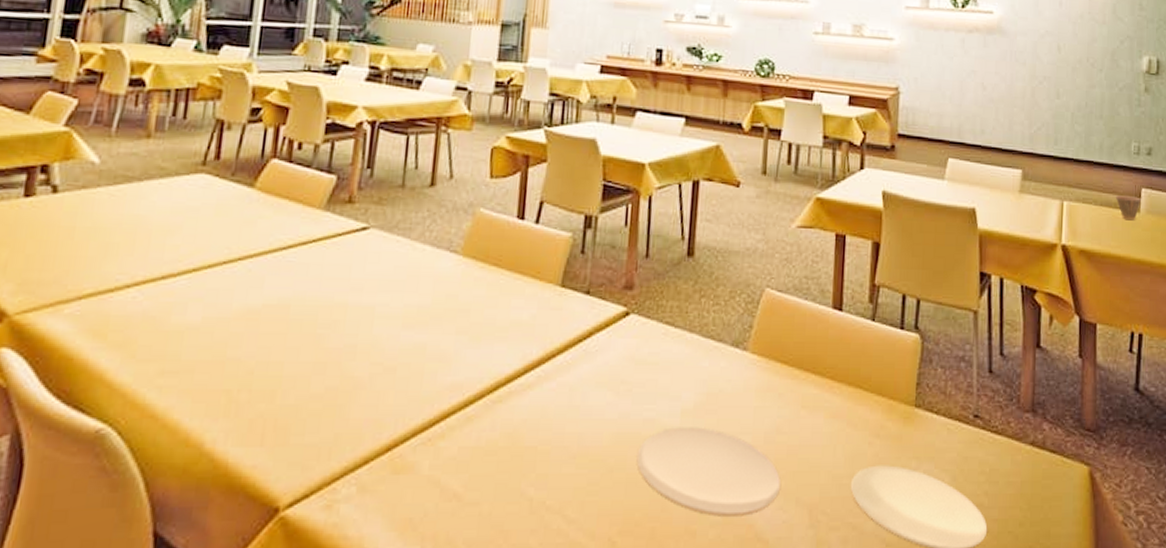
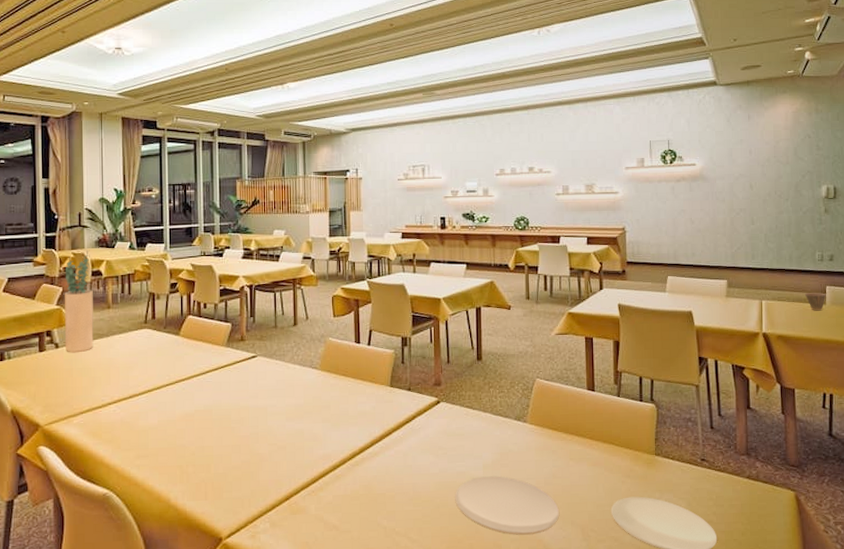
vase: none [68,45,130,203] -> present [64,250,94,353]

